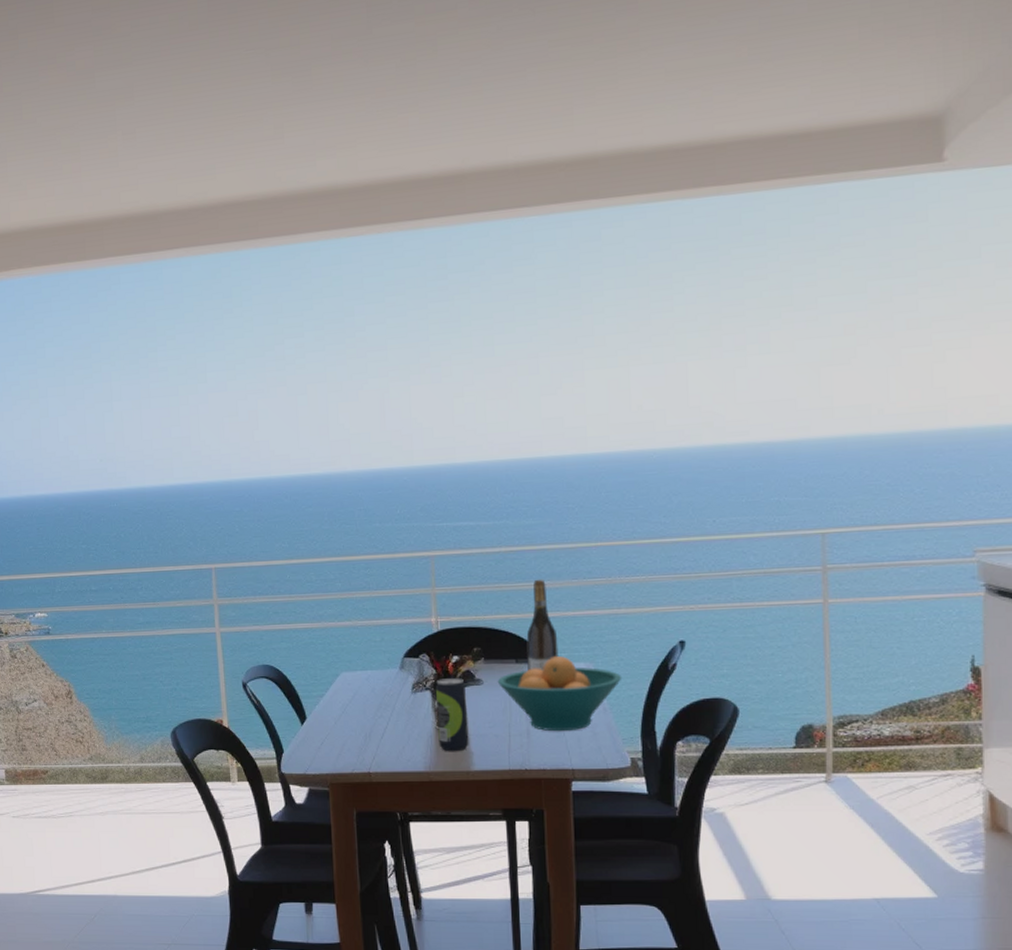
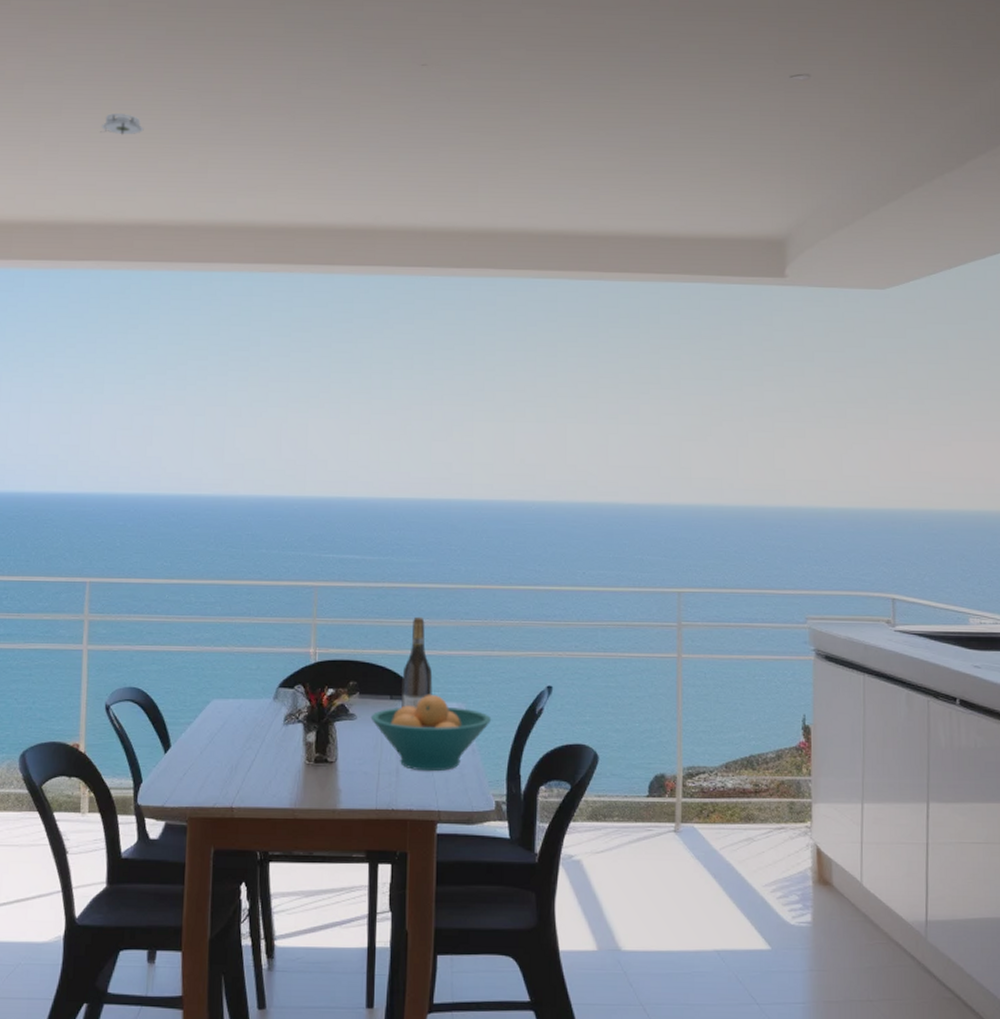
smoke detector: none [173,87,216,111] -> present [100,113,144,135]
beverage can: present [435,678,469,752] -> none [306,711,339,789]

